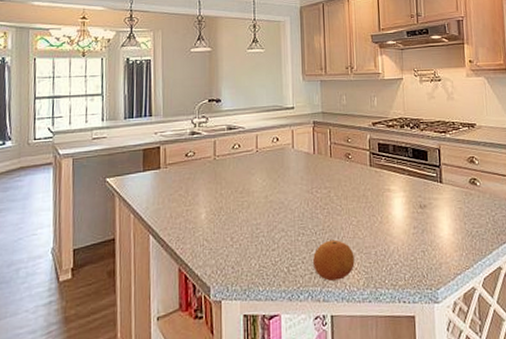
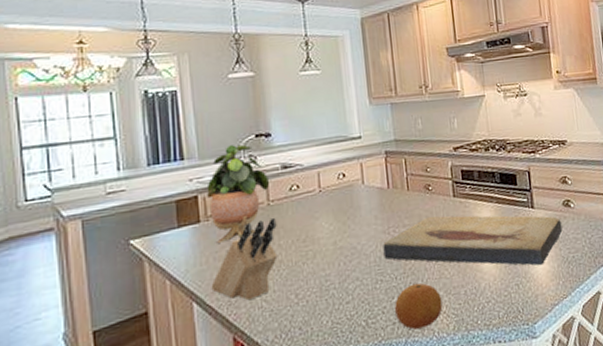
knife block: none [164,170,220,239] -> present [211,217,278,301]
potted plant: none [167,107,217,187] -> present [206,144,270,243]
fish fossil: none [306,181,468,237] -> present [383,215,563,266]

